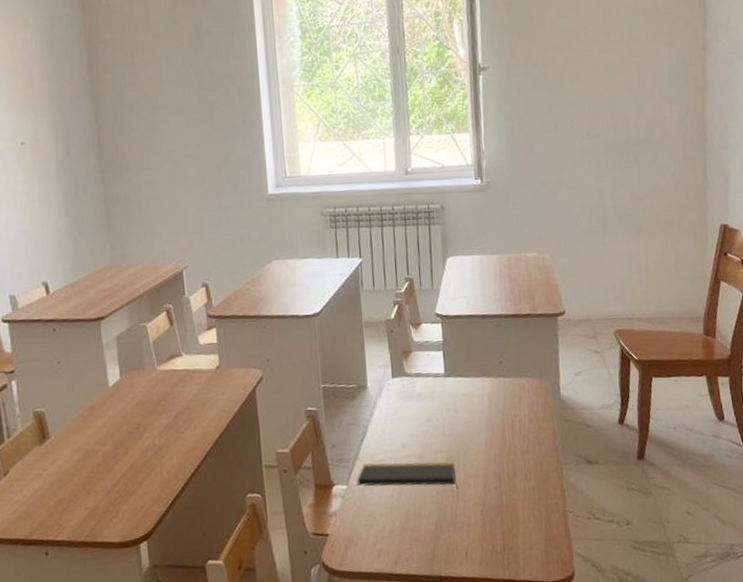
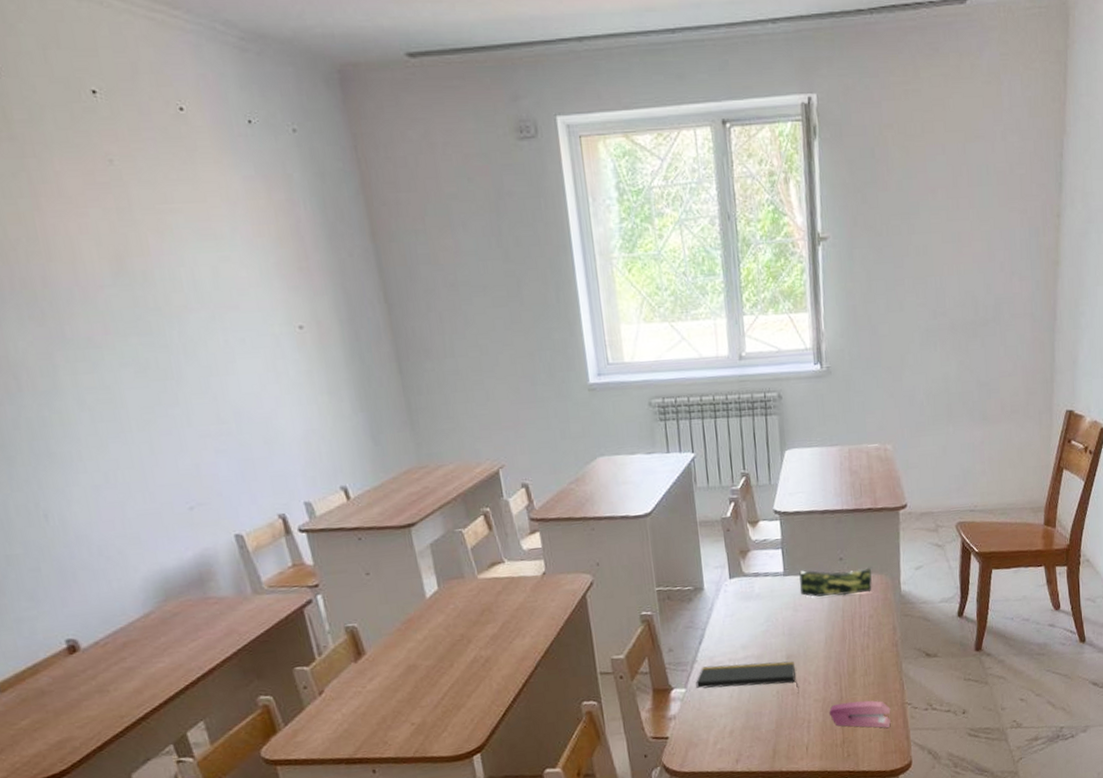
pencil case: none [460,371,533,399] -> present [799,567,873,597]
stapler: none [489,506,552,536] -> present [829,700,891,728]

